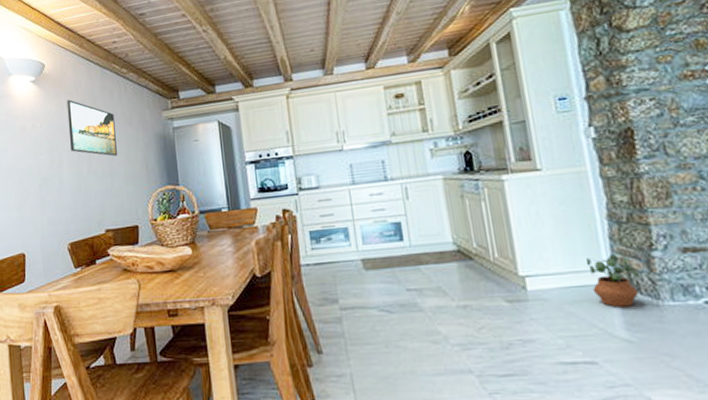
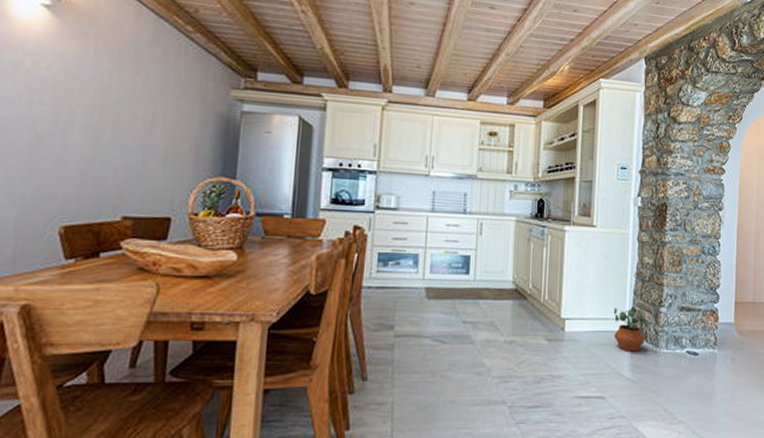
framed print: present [67,99,118,156] -> none [90,43,164,129]

